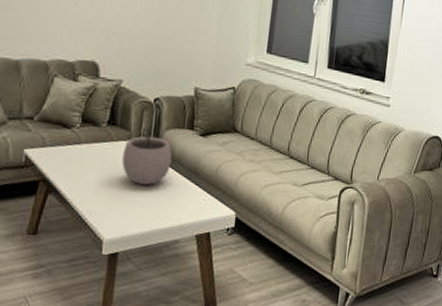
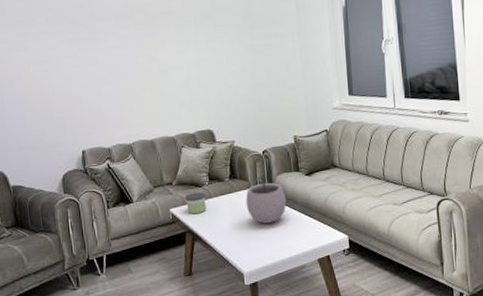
candle: none [46,134,73,161] -> present [185,192,206,215]

